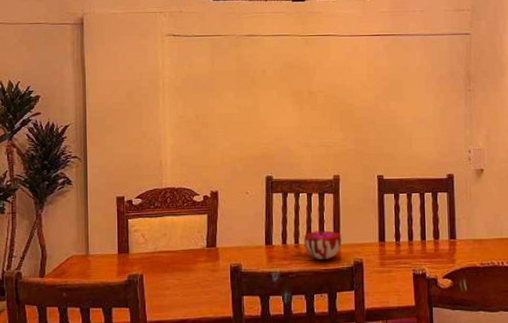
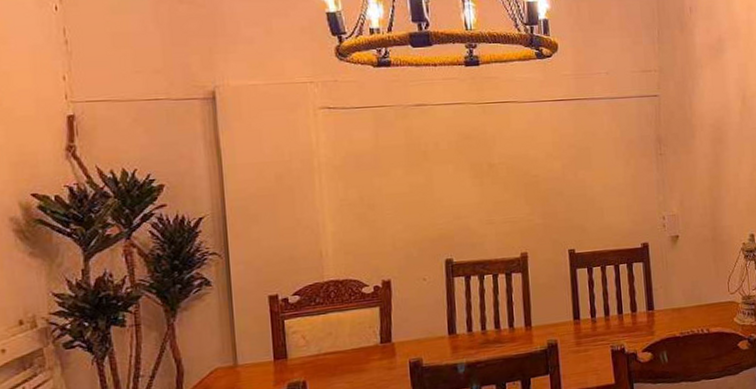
decorative bowl: present [303,230,341,260] -> none [491,313,533,346]

